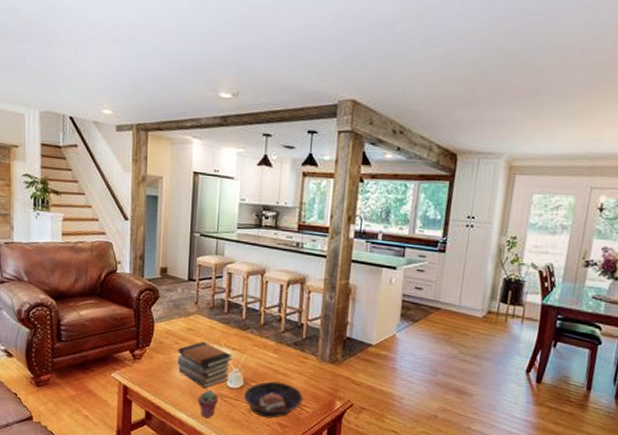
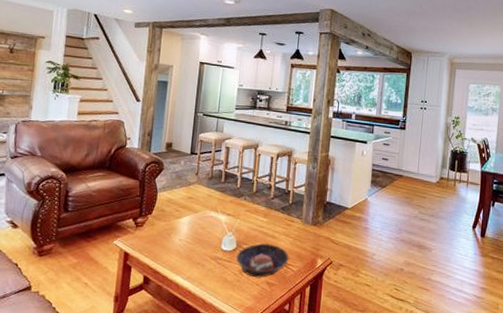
book stack: present [176,342,232,389] -> none [176,209,227,252]
potted succulent: present [197,389,218,419] -> none [193,253,213,281]

